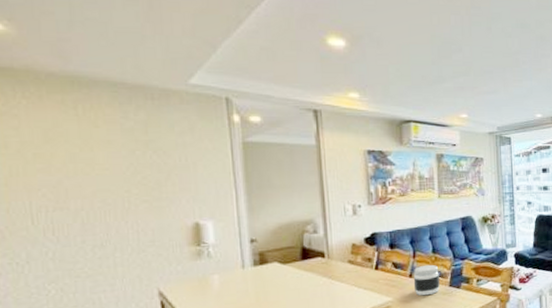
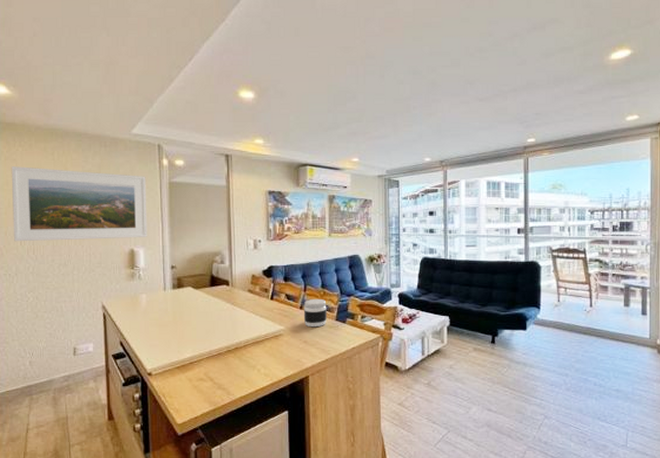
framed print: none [11,124,217,221] -> present [11,166,147,242]

